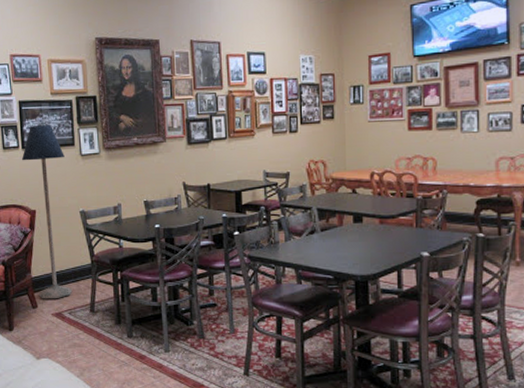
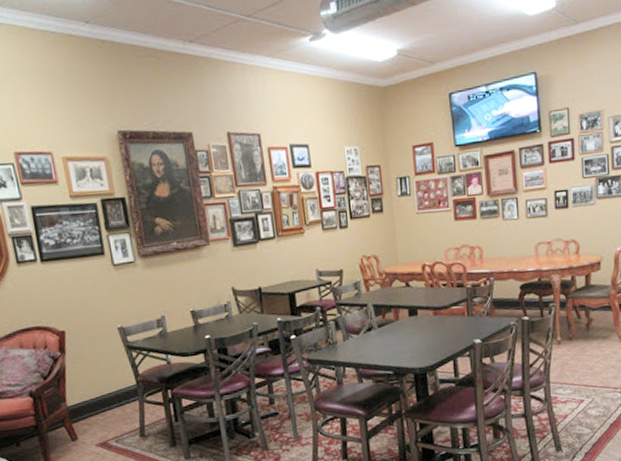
floor lamp: present [21,124,73,299] -> none [41,232,118,430]

